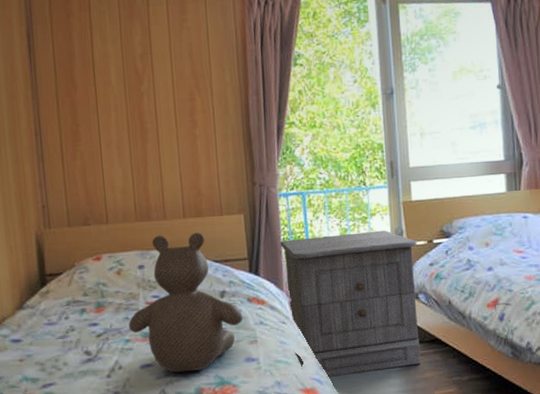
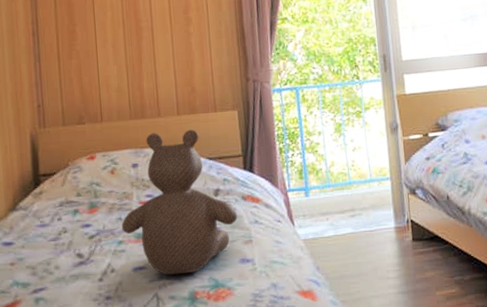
nightstand: present [280,230,421,378] -> none [274,124,420,279]

